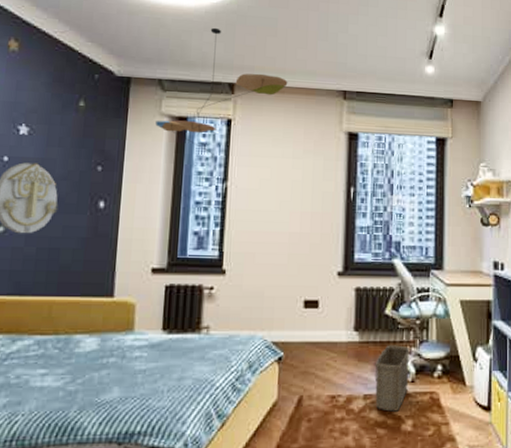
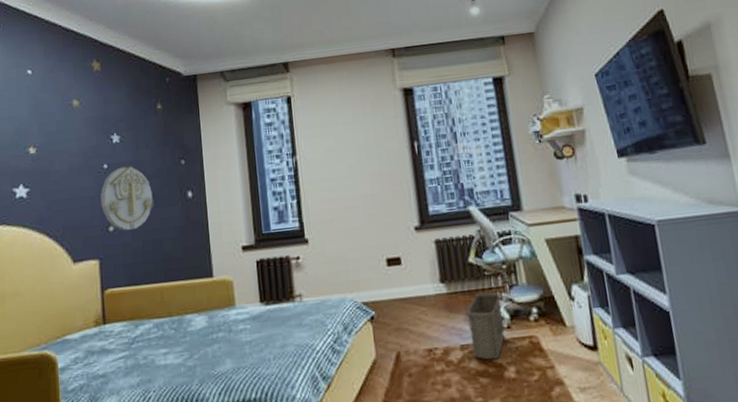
ceiling mobile: present [155,27,288,159] -> none [224,13,337,137]

